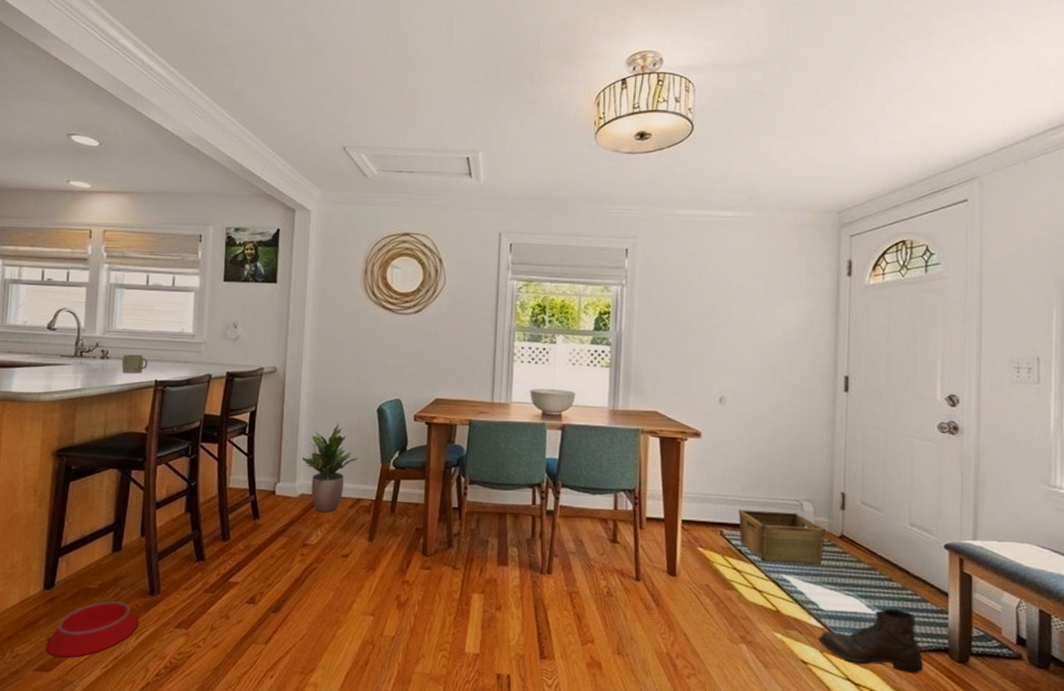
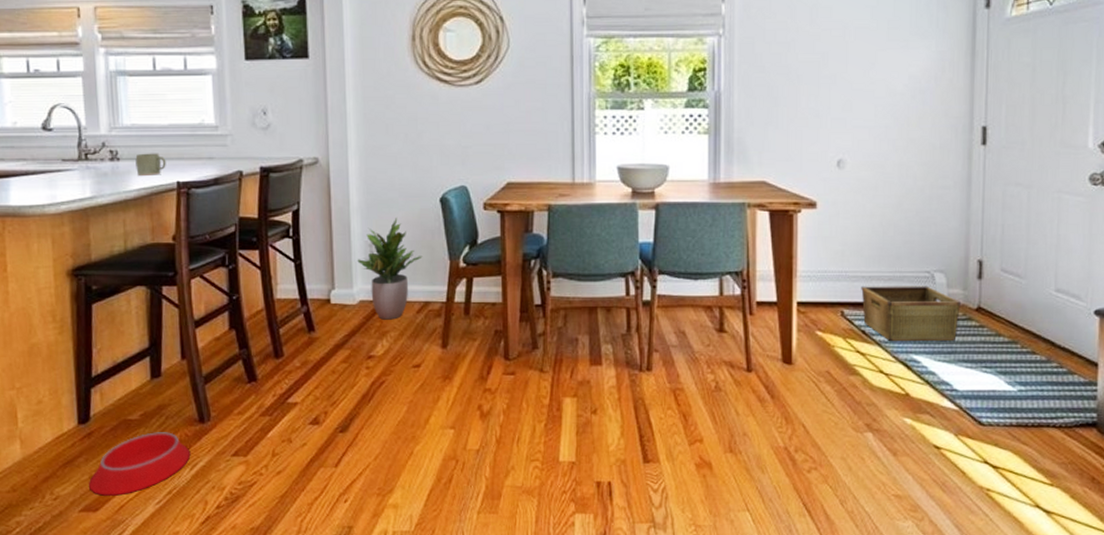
boot: present [817,608,924,673] -> none [951,384,1070,451]

